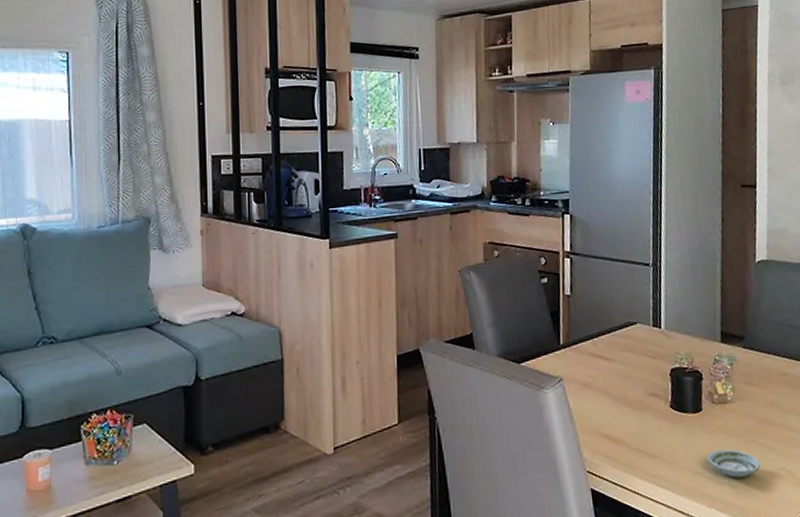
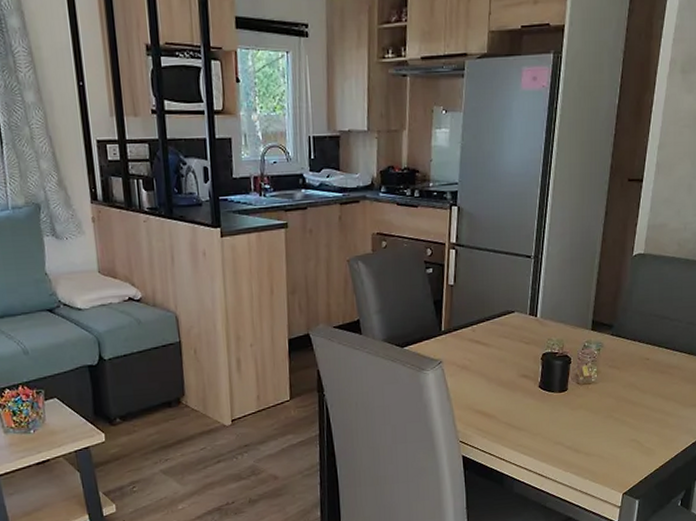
saucer: present [707,449,761,478] -> none [568,423,615,448]

